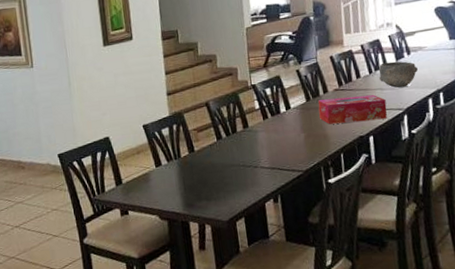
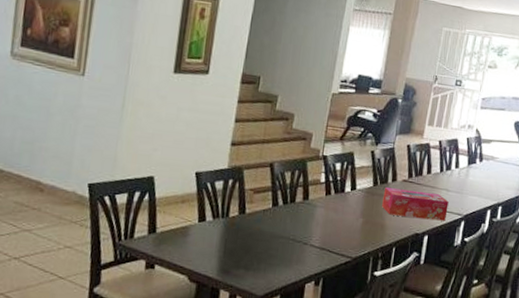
bowl: present [378,61,418,88] -> none [448,164,485,194]

